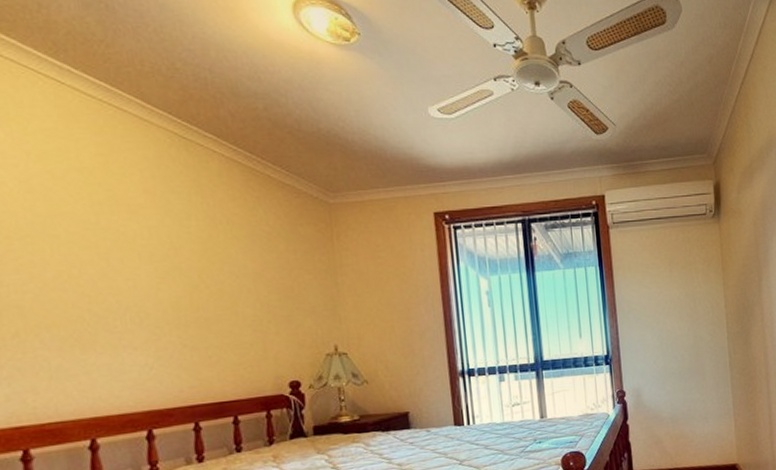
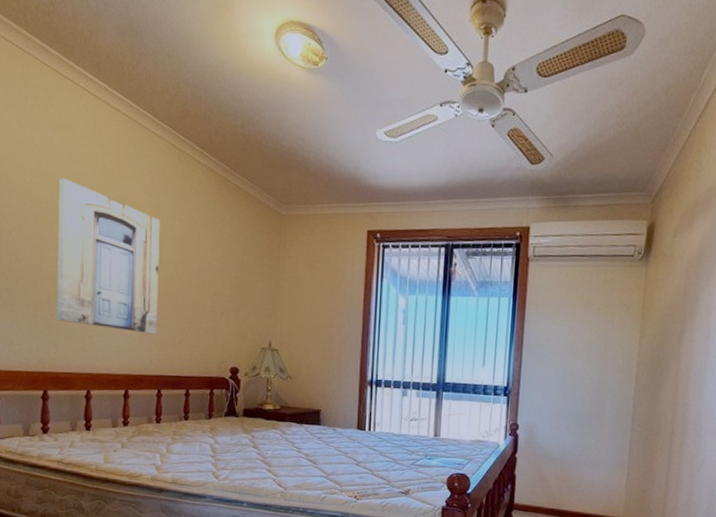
wall art: none [13,181,185,359] -> present [56,177,160,335]

